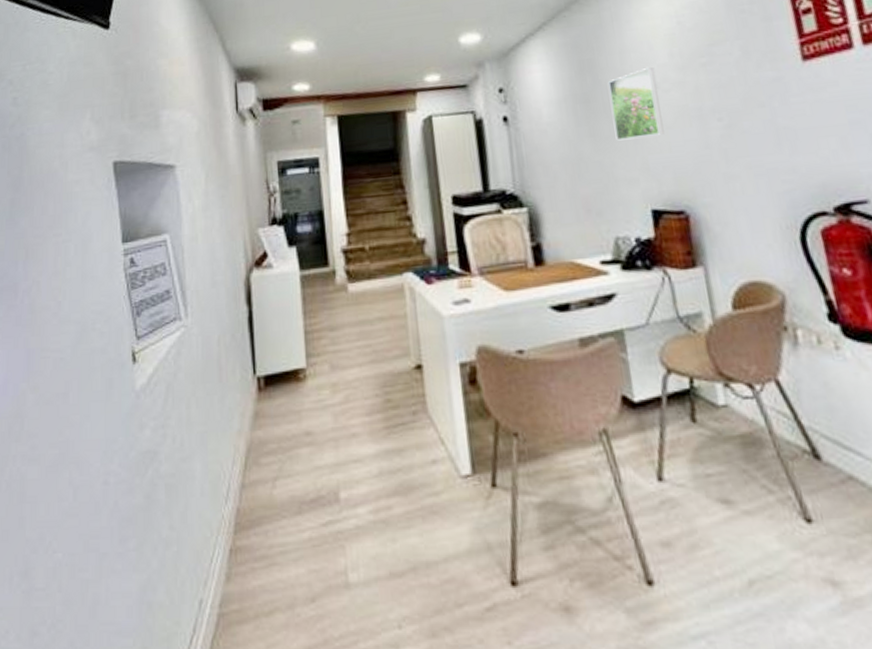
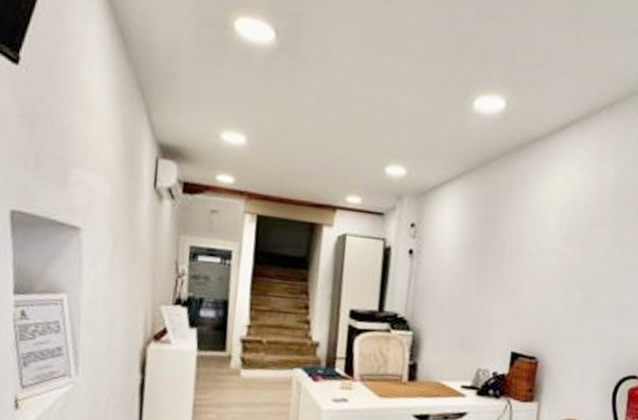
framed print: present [608,66,665,141] -> none [498,233,544,293]

